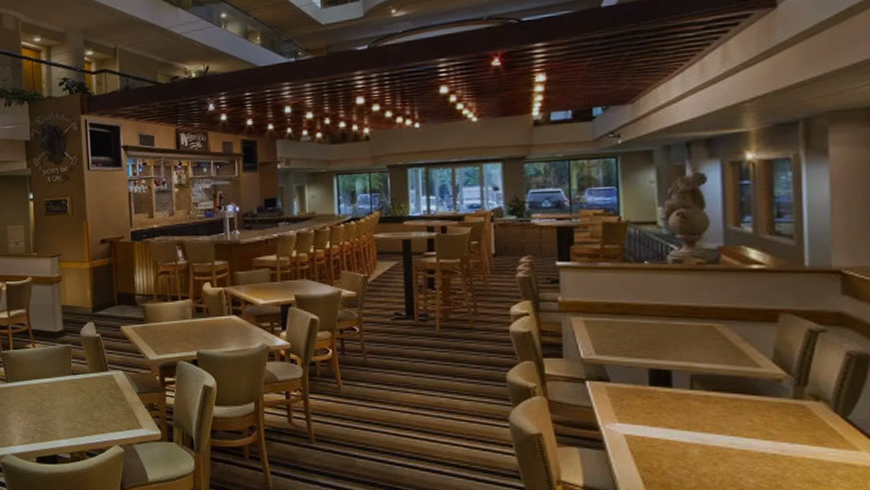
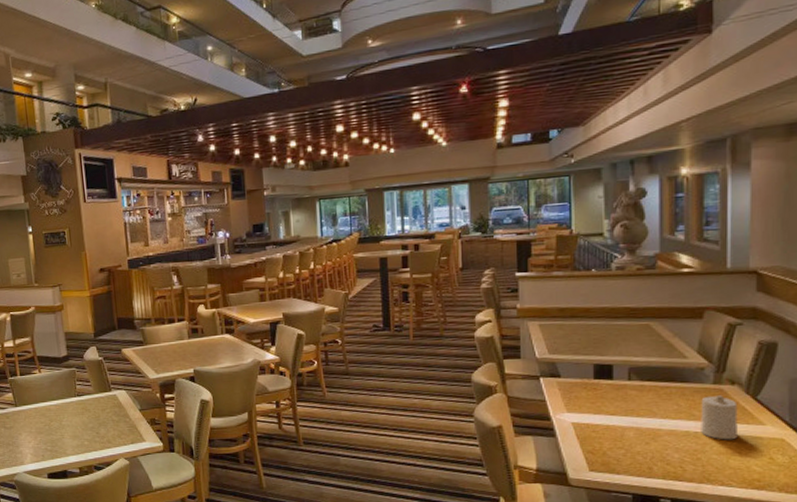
candle: none [779,412,825,466] -> present [701,395,738,440]

